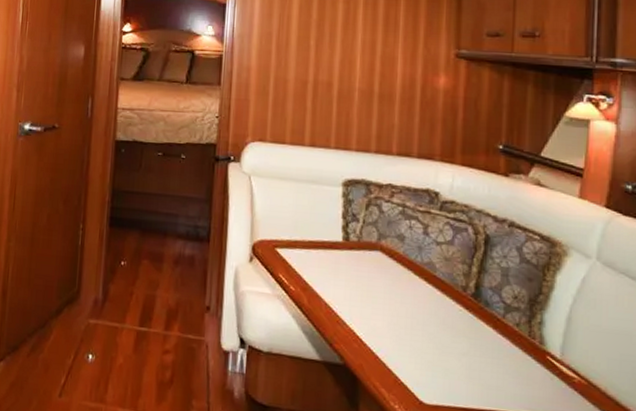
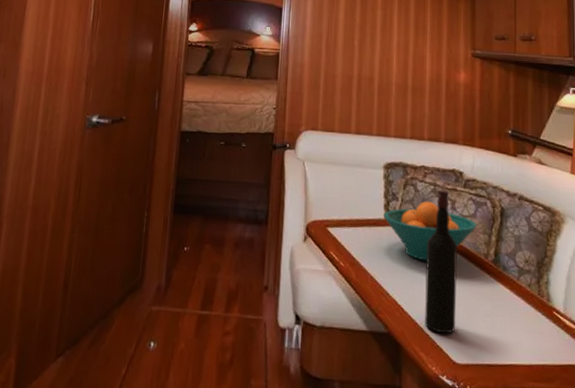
fruit bowl: none [341,224,455,291] -> present [384,202,477,261]
wine bottle: none [387,211,429,371] -> present [425,189,457,334]

